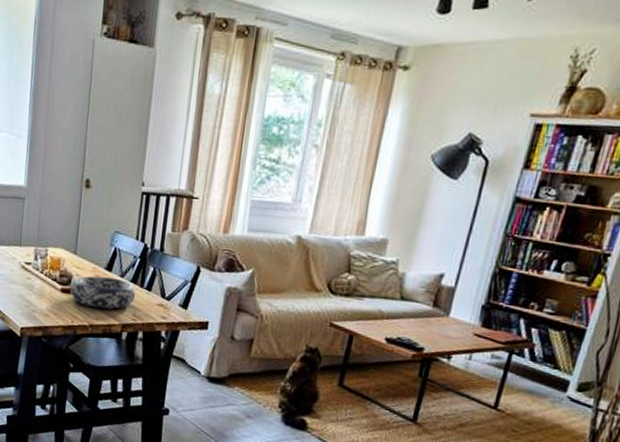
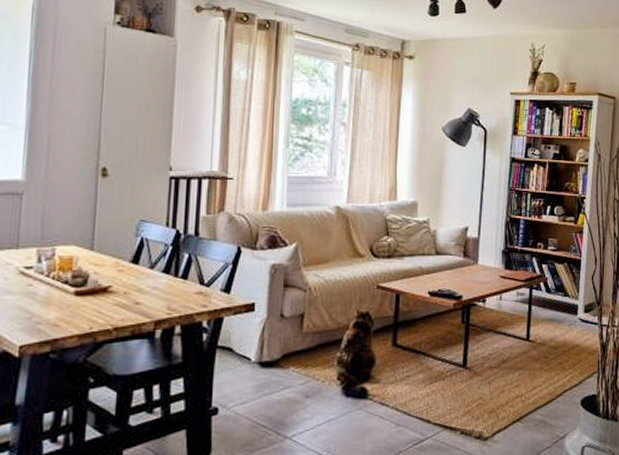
decorative bowl: present [70,276,136,310] -> none [87,270,170,307]

